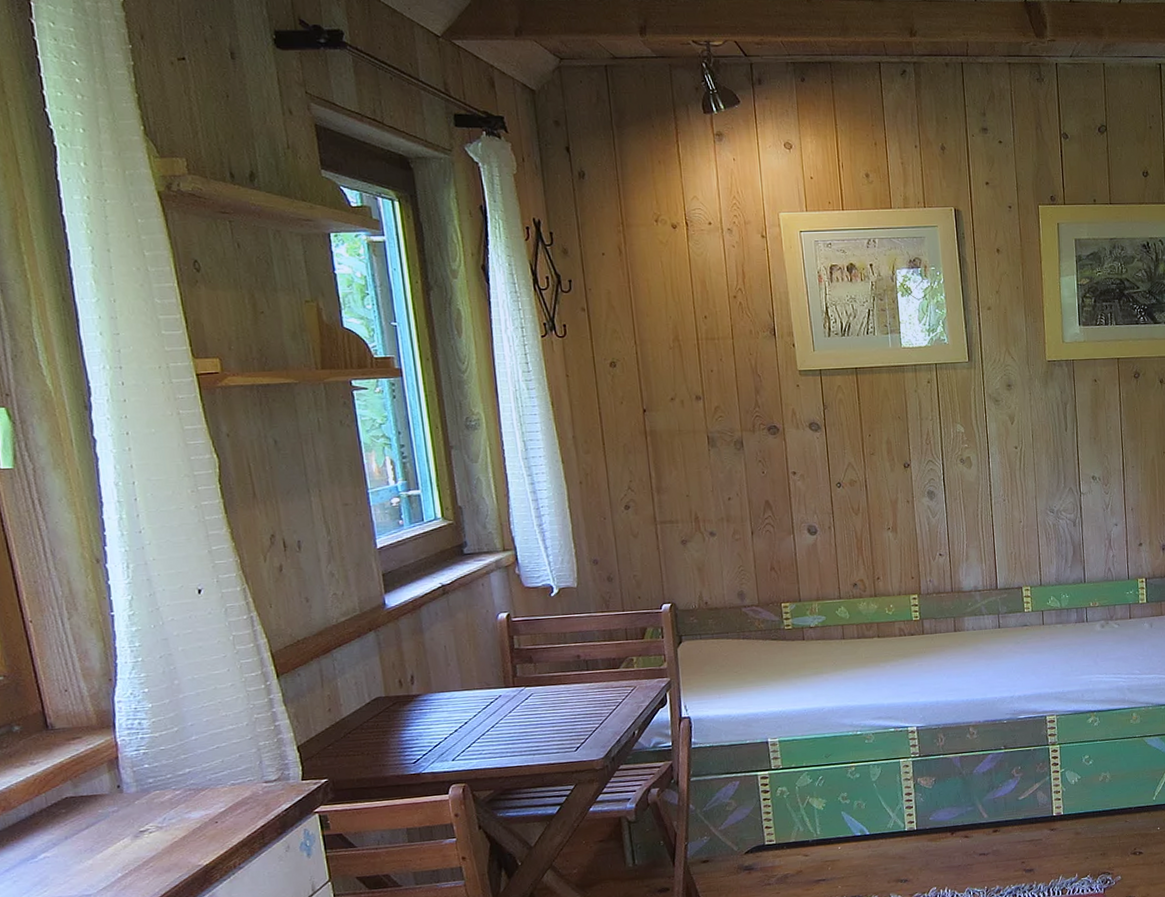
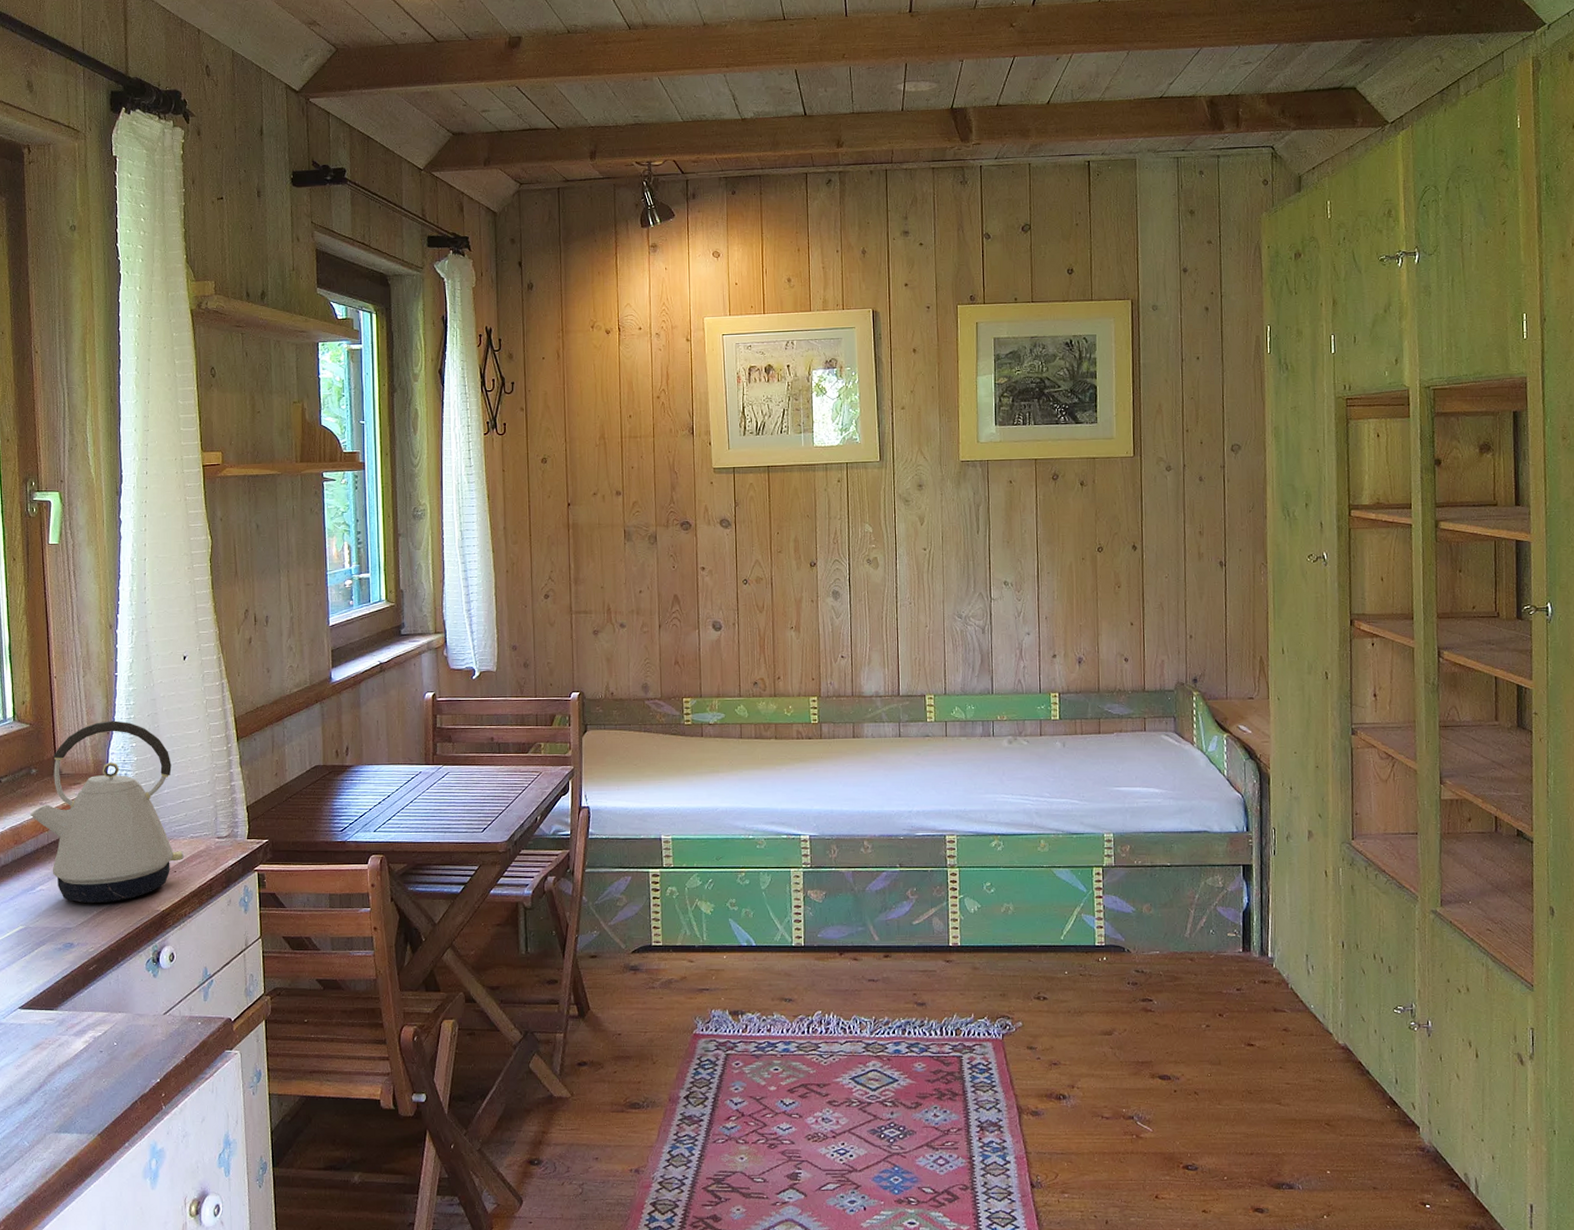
kettle: none [19,665,225,867] -> present [30,720,184,904]

